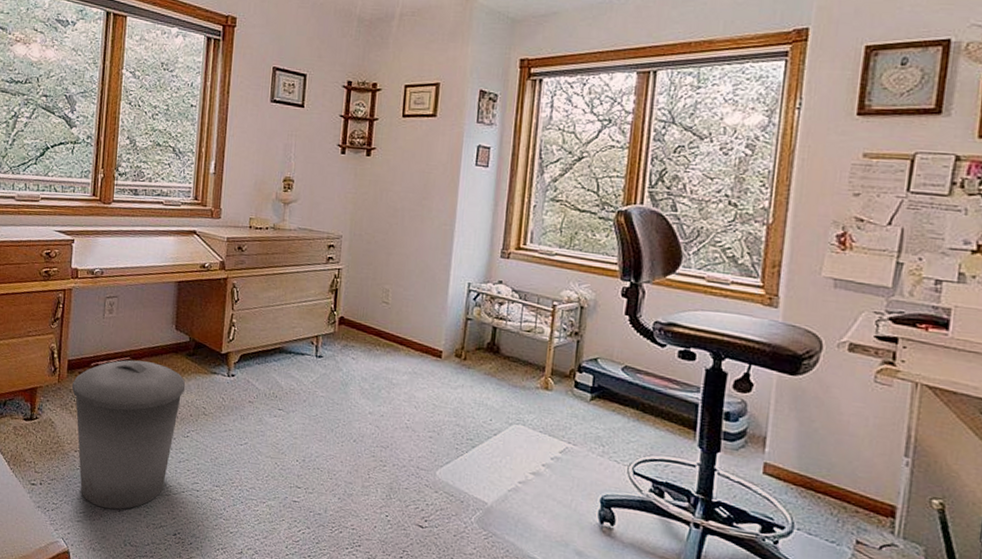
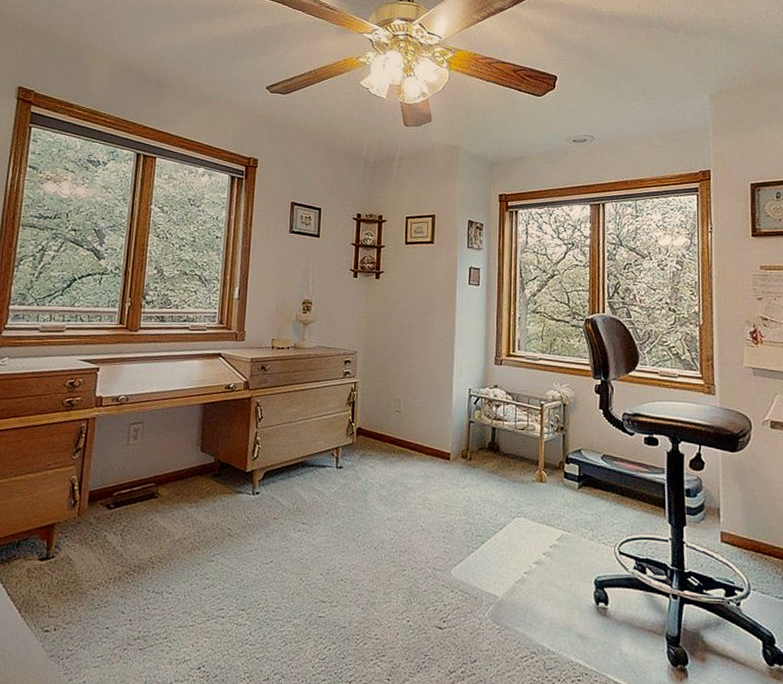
trash can: present [71,359,186,510] -> none [92,485,211,649]

